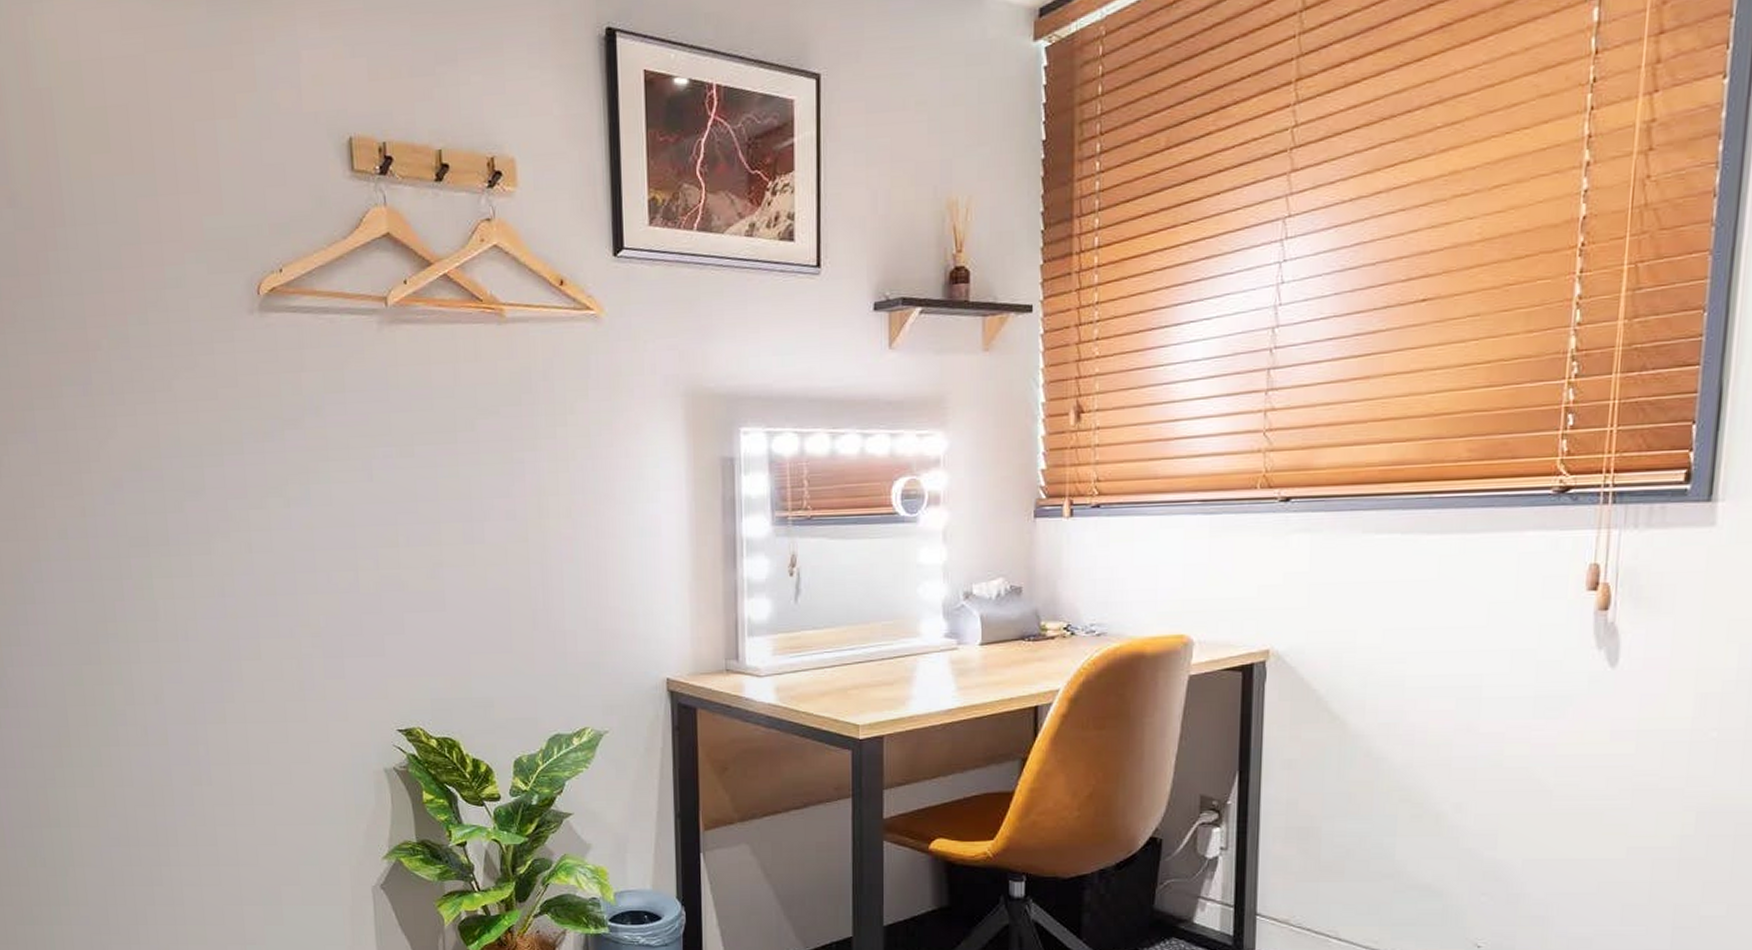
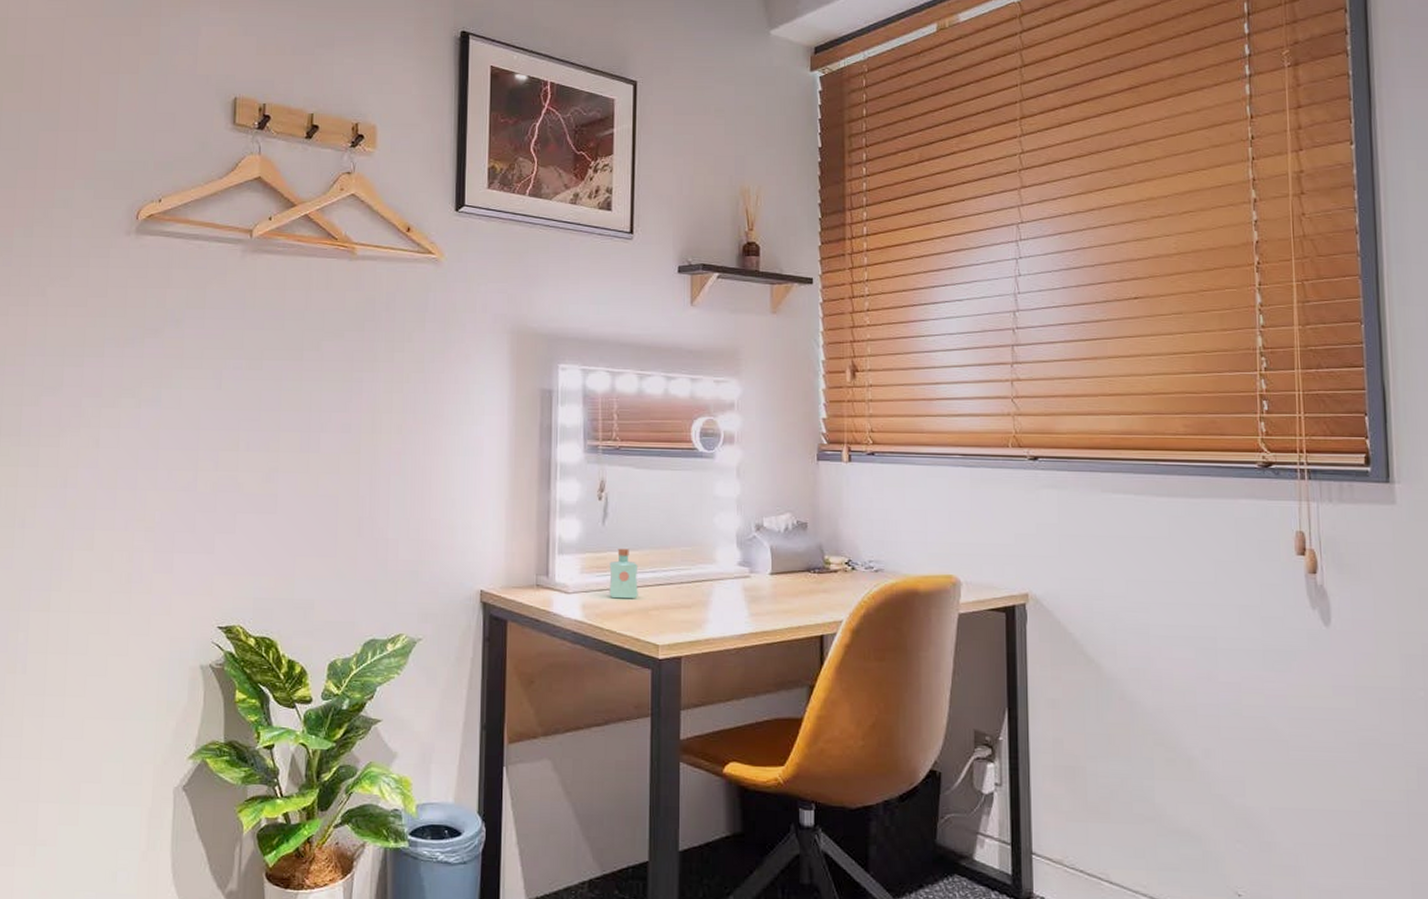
perfume: none [804,626,836,680] -> present [609,548,638,599]

